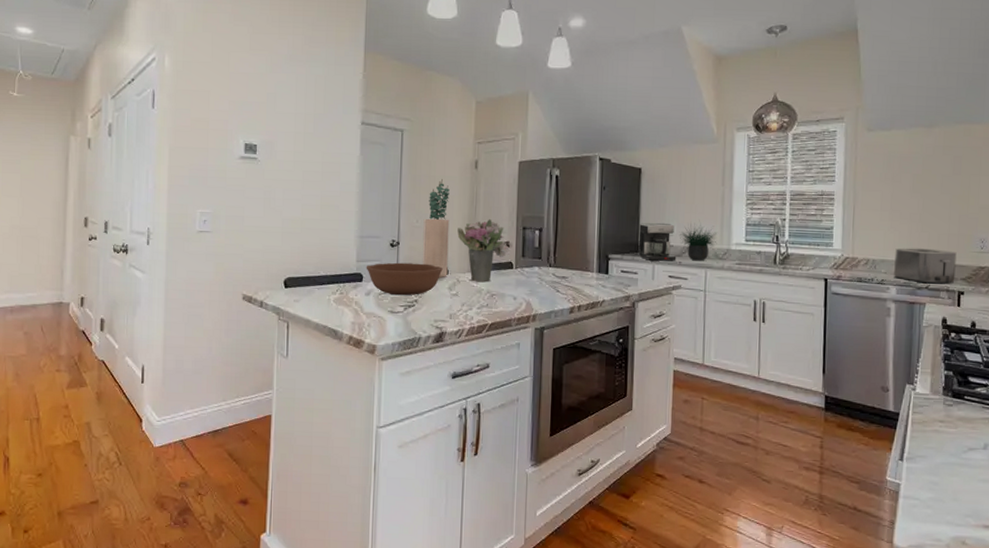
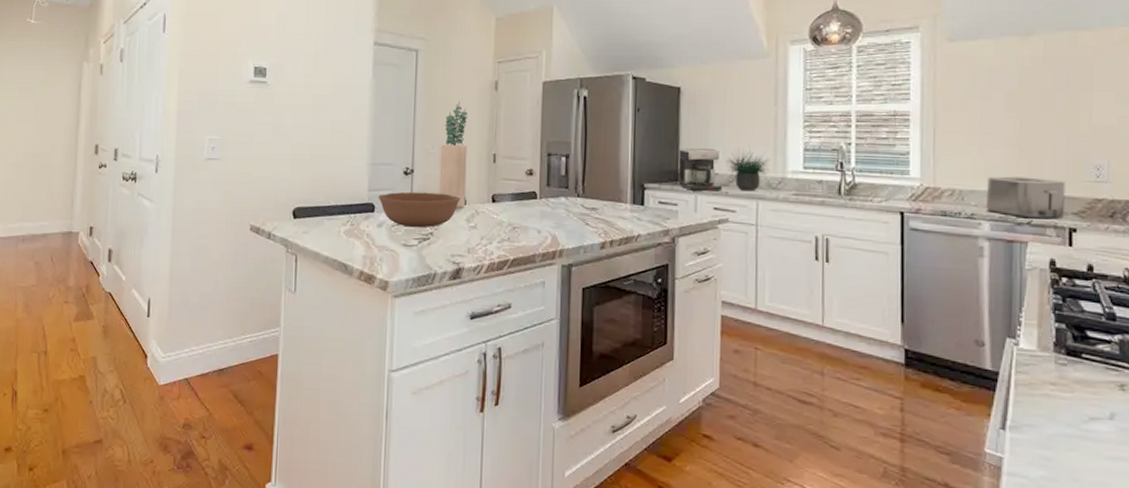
flower bouquet: present [457,218,510,283] -> none [476,144,533,214]

